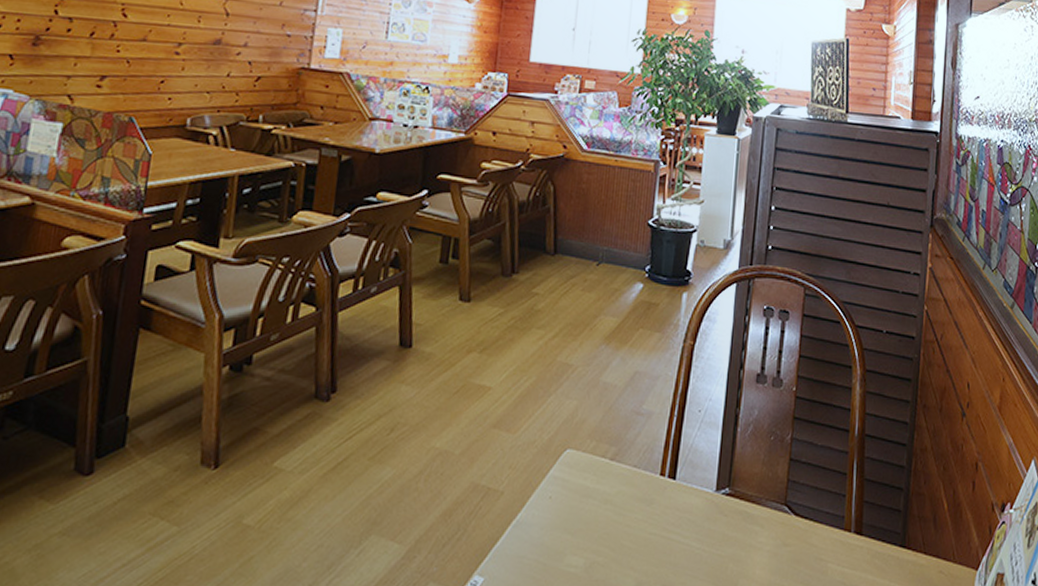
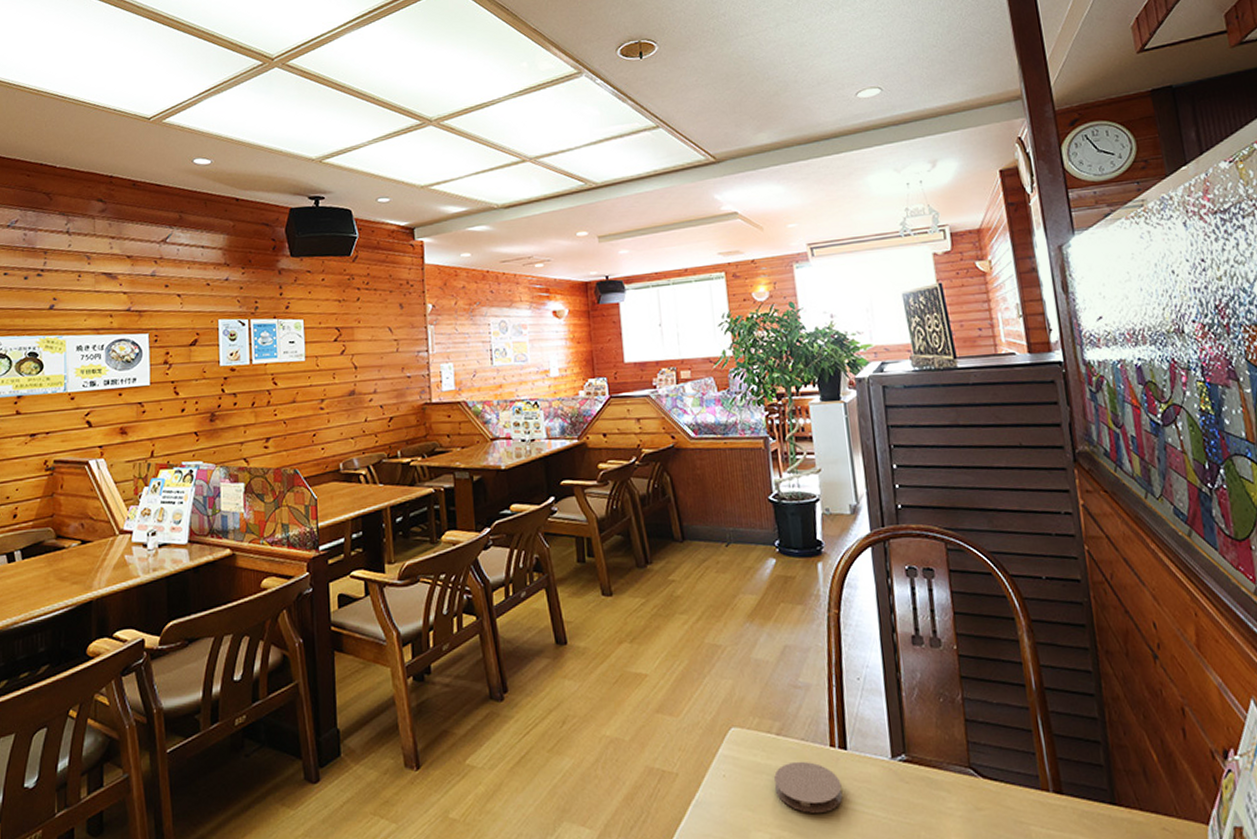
coaster: none [599,487,664,540] -> present [774,761,843,813]

